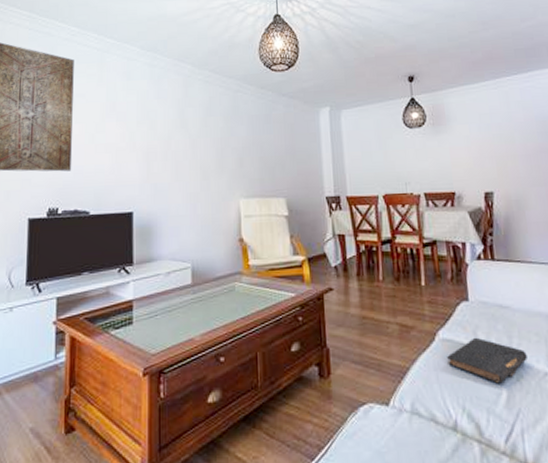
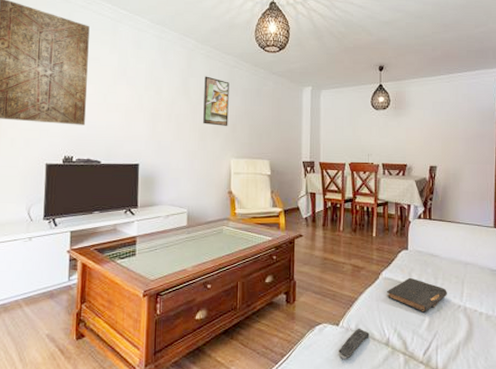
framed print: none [204,104,234,161] -> present [203,76,229,126]
remote control: none [391,407,431,453] -> present [338,328,370,360]

